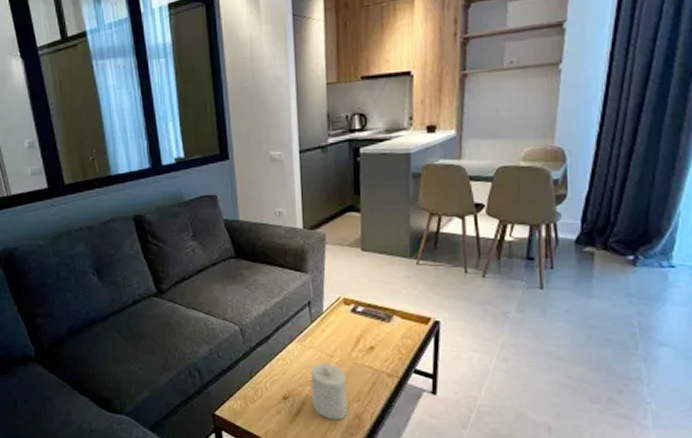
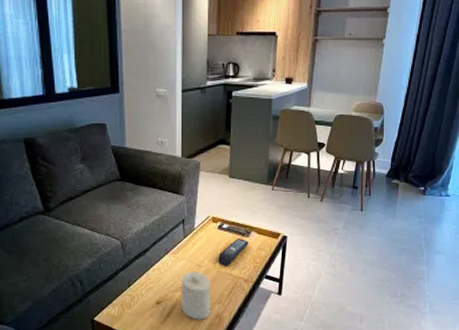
remote control: none [353,323,391,358] -> present [218,237,249,267]

